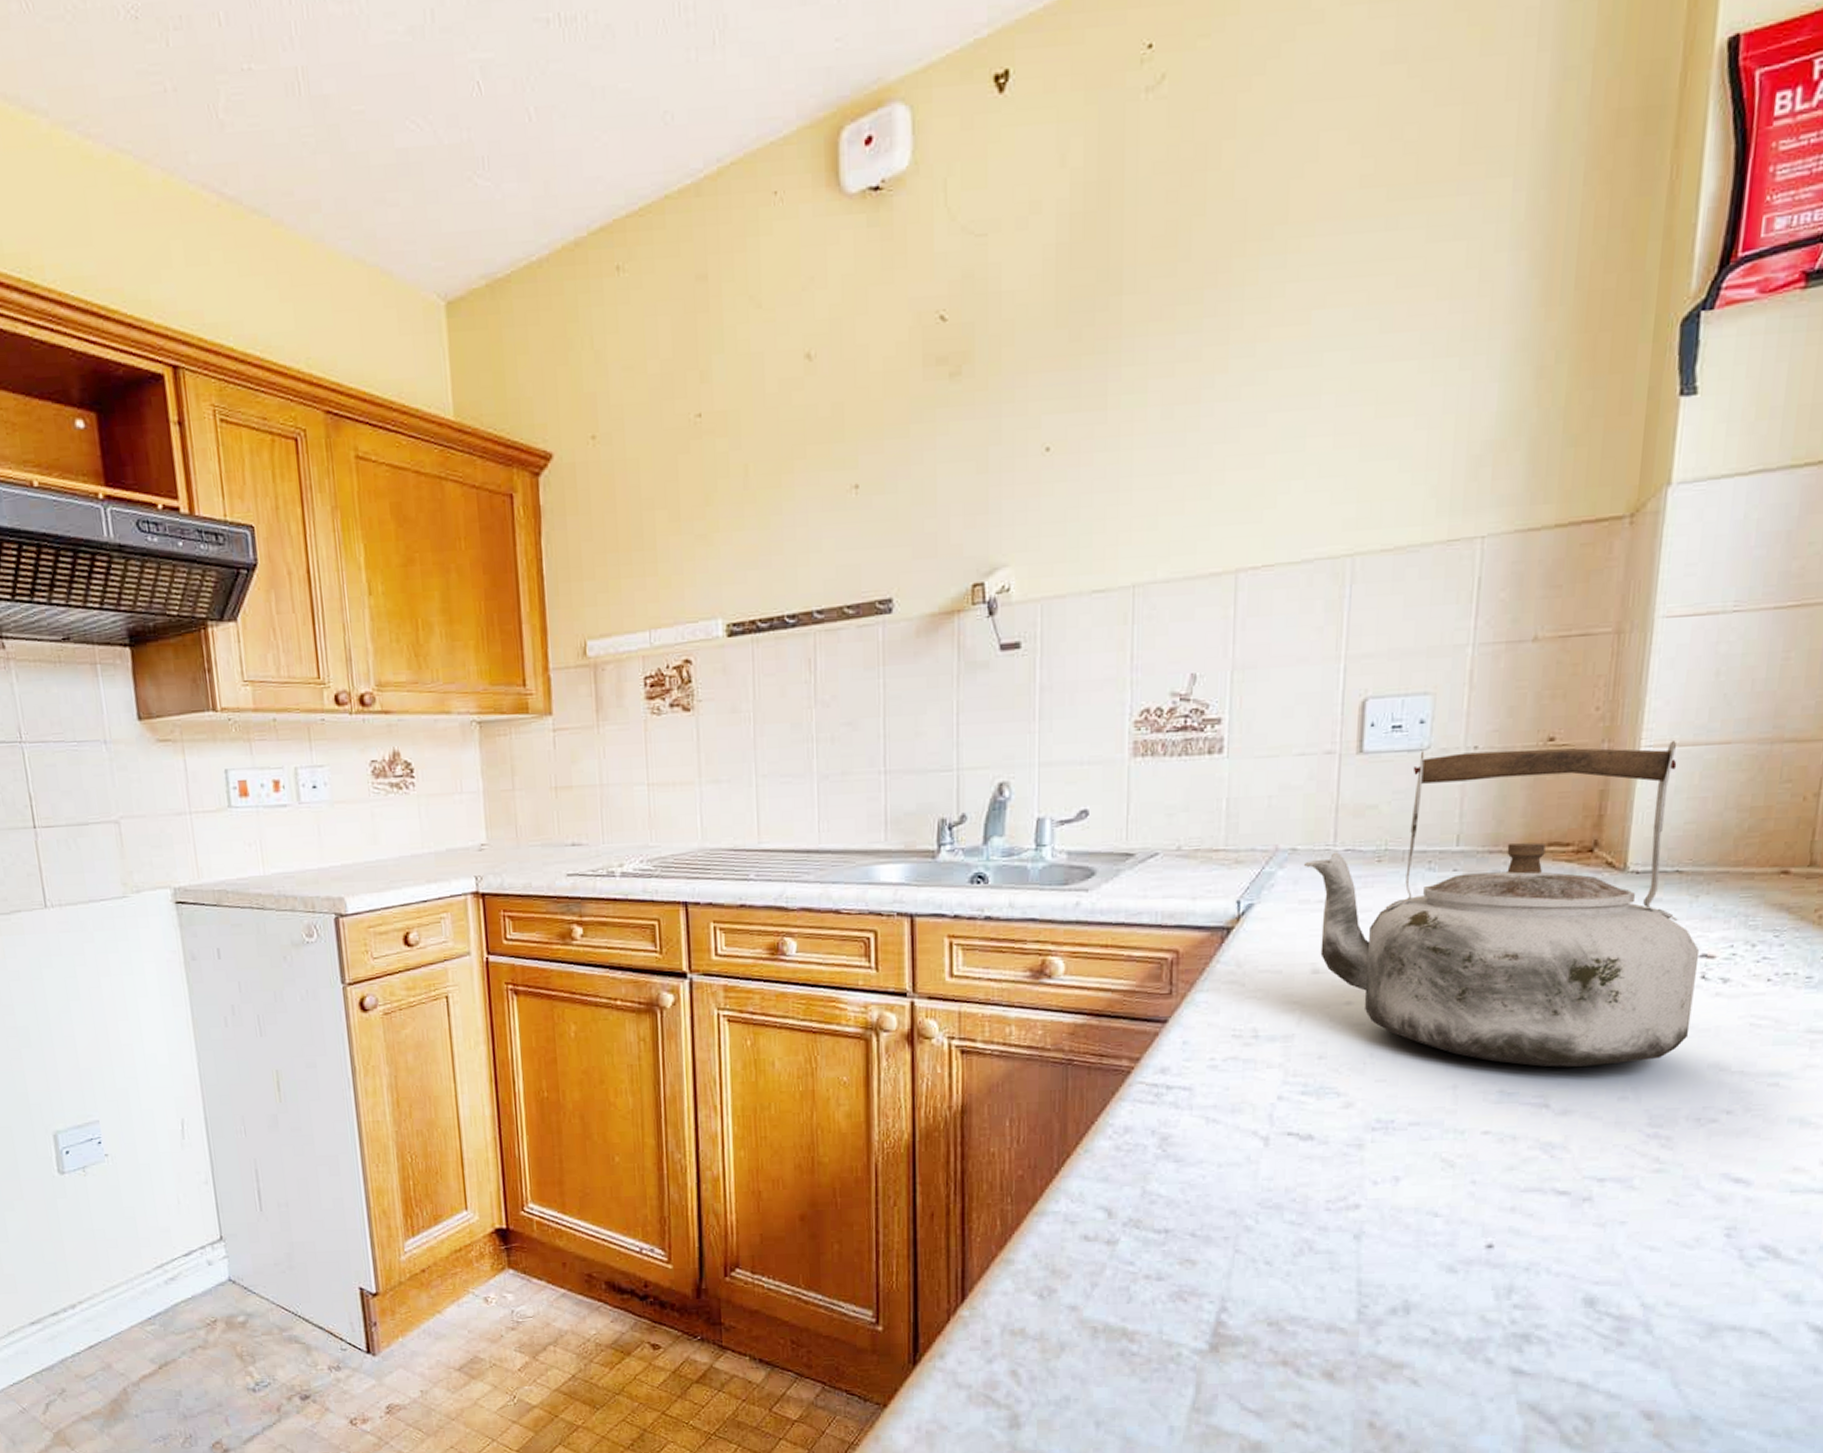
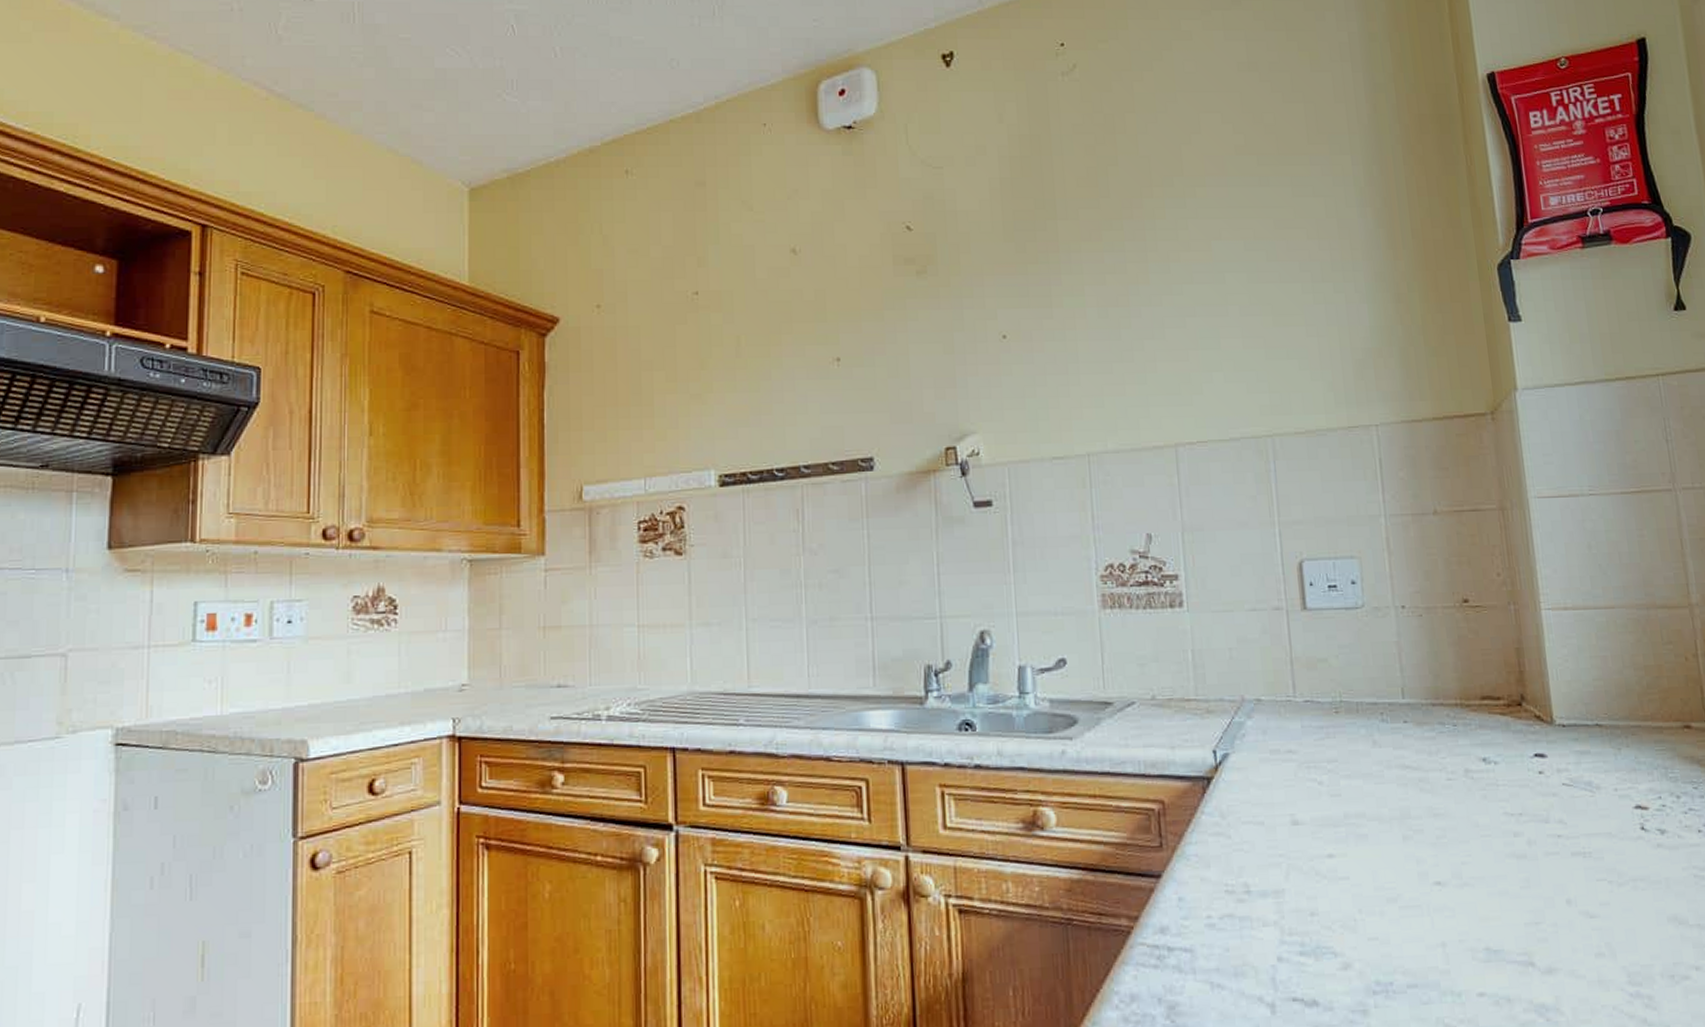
kettle: present [1303,741,1700,1068] -> none [1269,605,1643,923]

